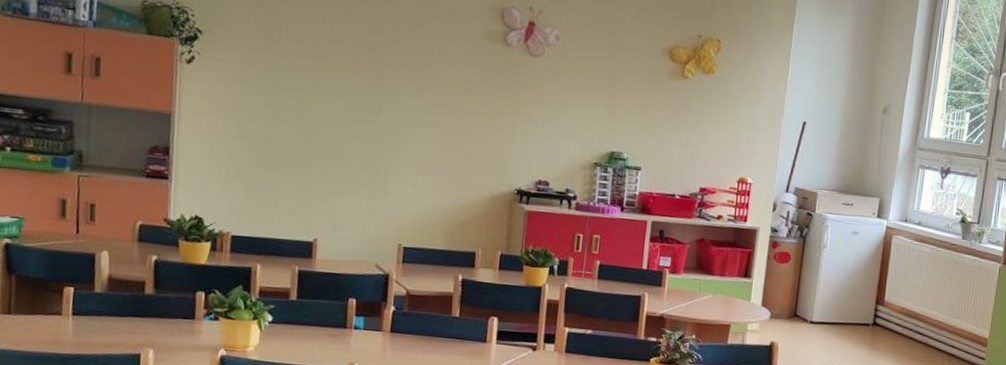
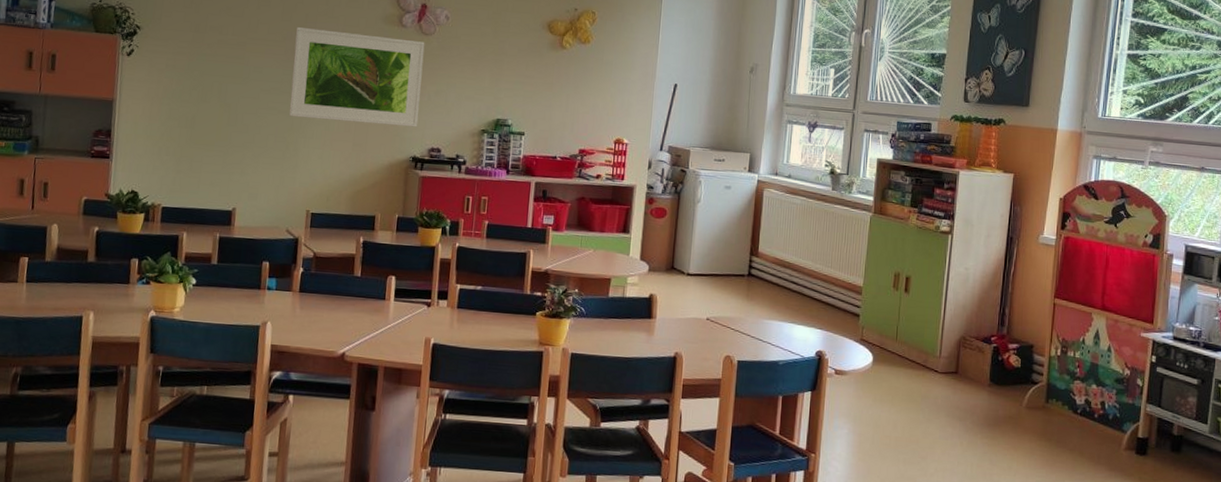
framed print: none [377,40,533,158] -> present [289,27,425,128]

